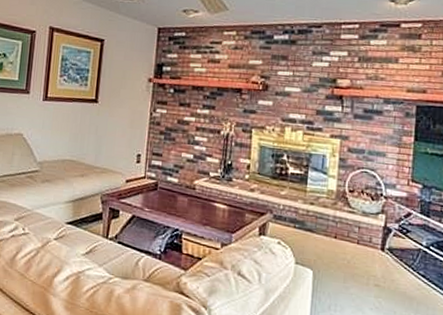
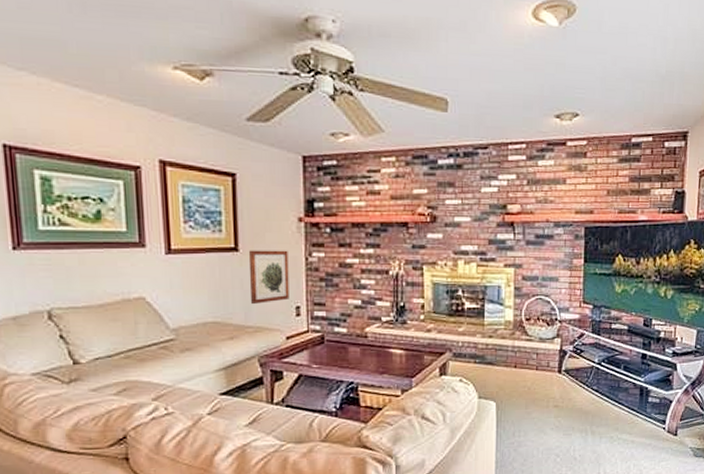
wall art: none [102,102,137,149] -> present [248,250,289,305]

